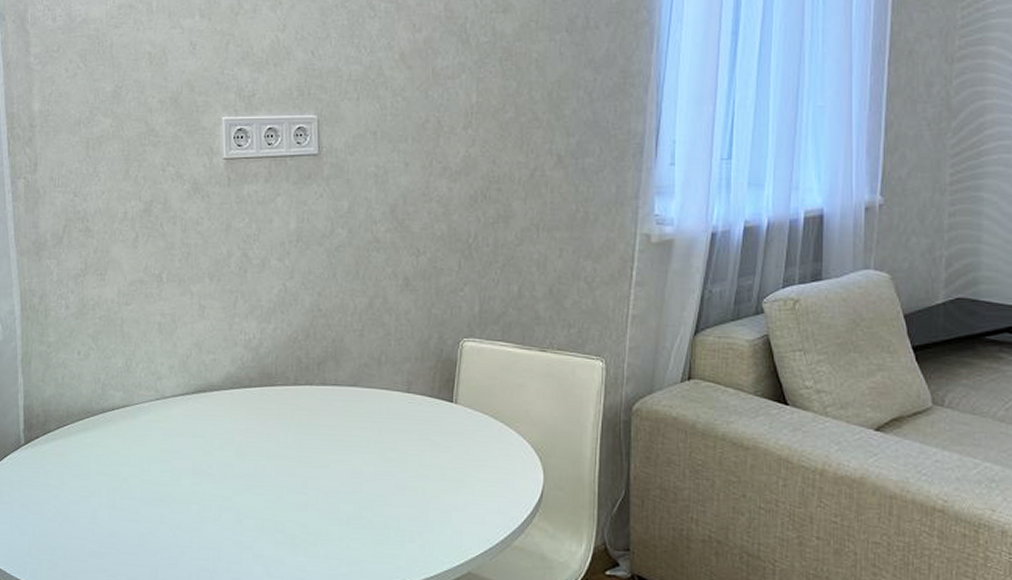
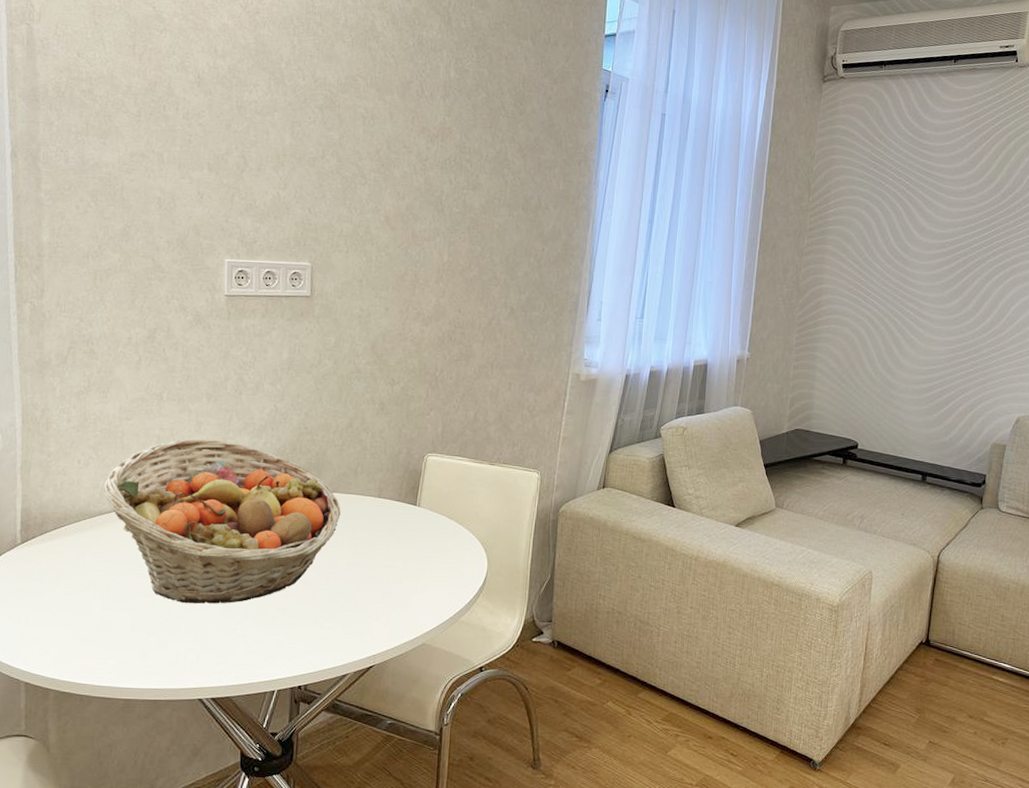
fruit basket: none [105,325,364,517] -> present [104,439,341,604]

